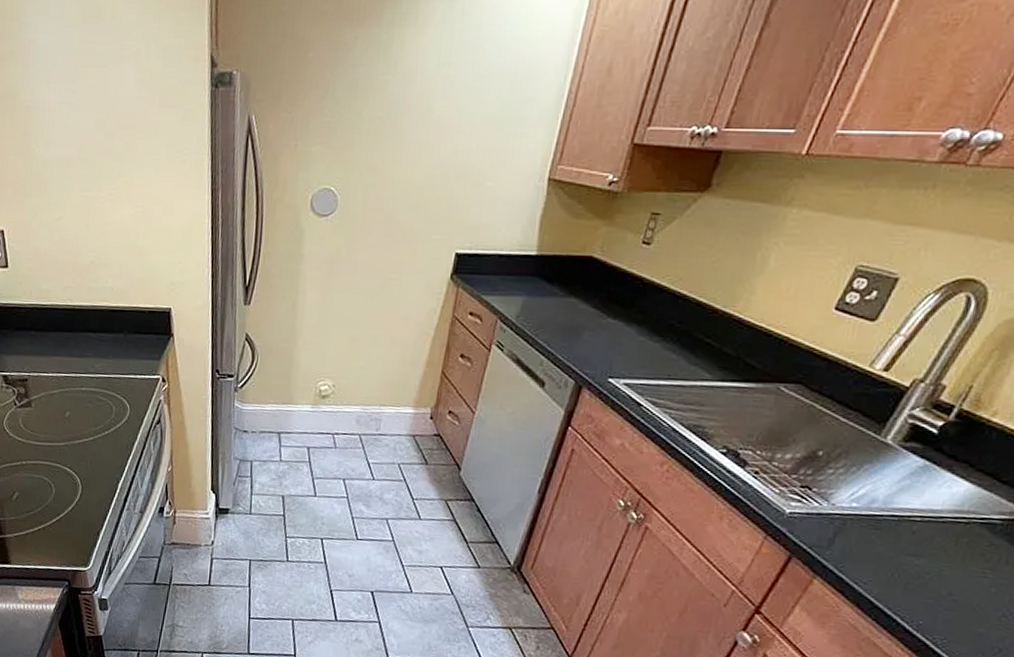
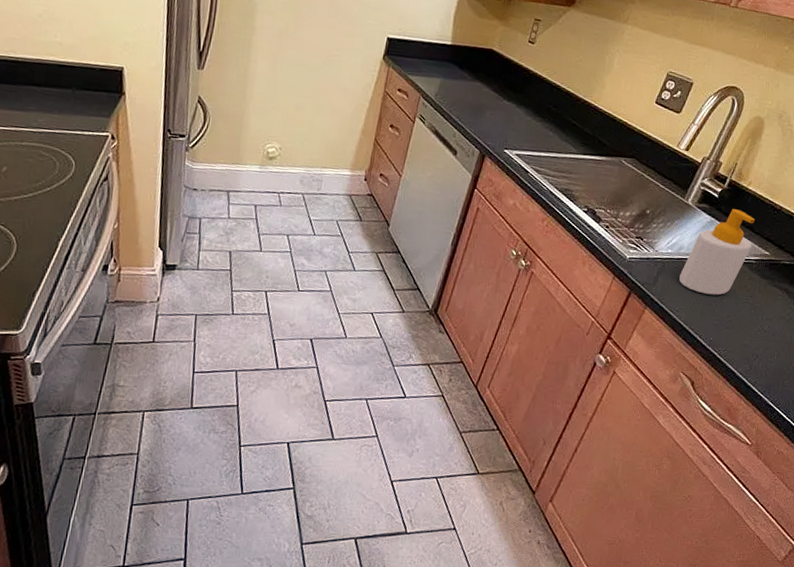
soap bottle: none [869,449,1002,566] -> present [679,209,755,295]

